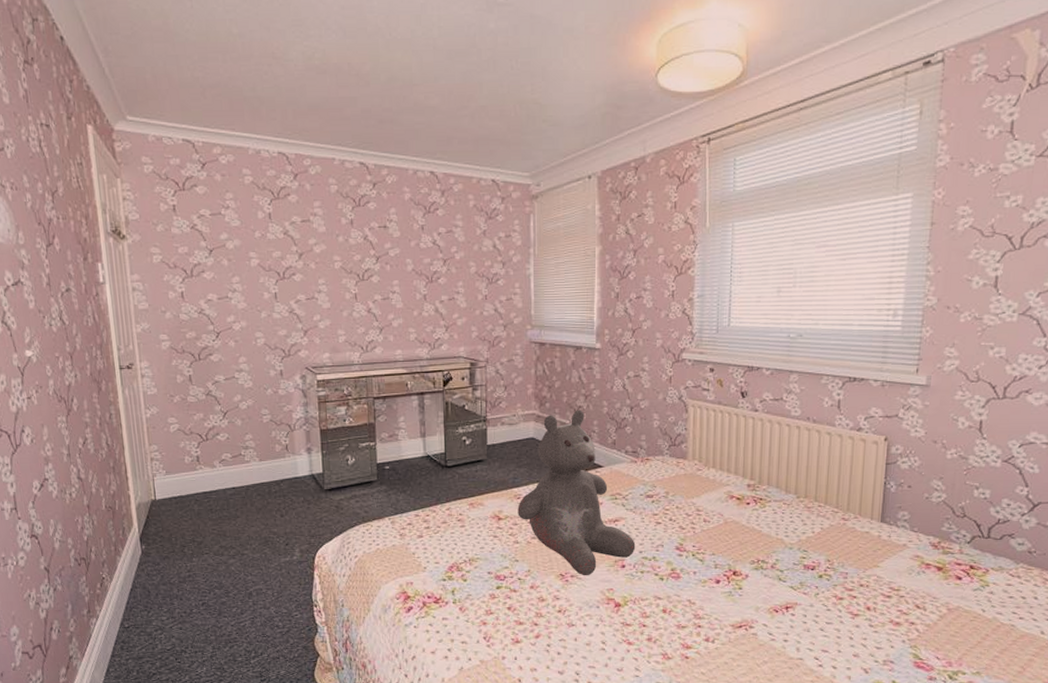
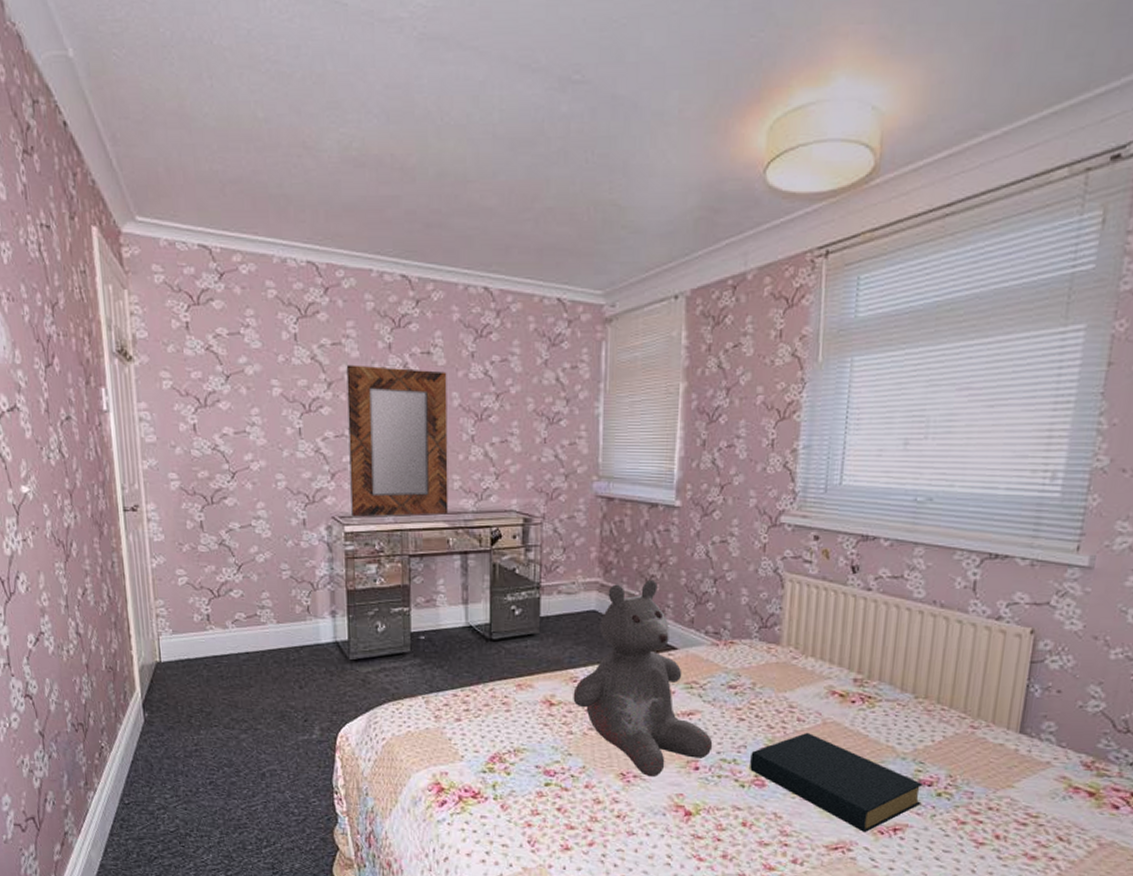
home mirror: none [315,238,406,367] -> present [346,365,449,517]
hardback book: none [667,530,808,611] -> present [750,732,924,832]

